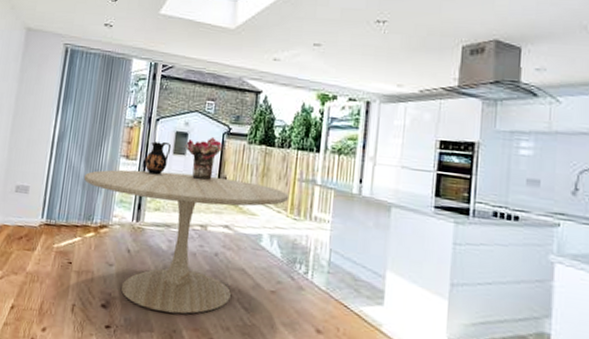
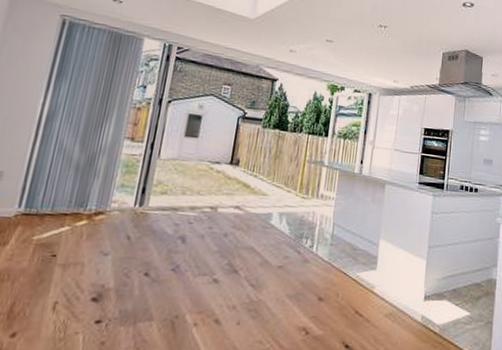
dining table: present [84,169,289,314] -> none [78,152,299,299]
ceramic jug: present [144,141,172,176] -> none [152,124,183,158]
bouquet: present [184,136,223,180] -> none [197,120,238,163]

